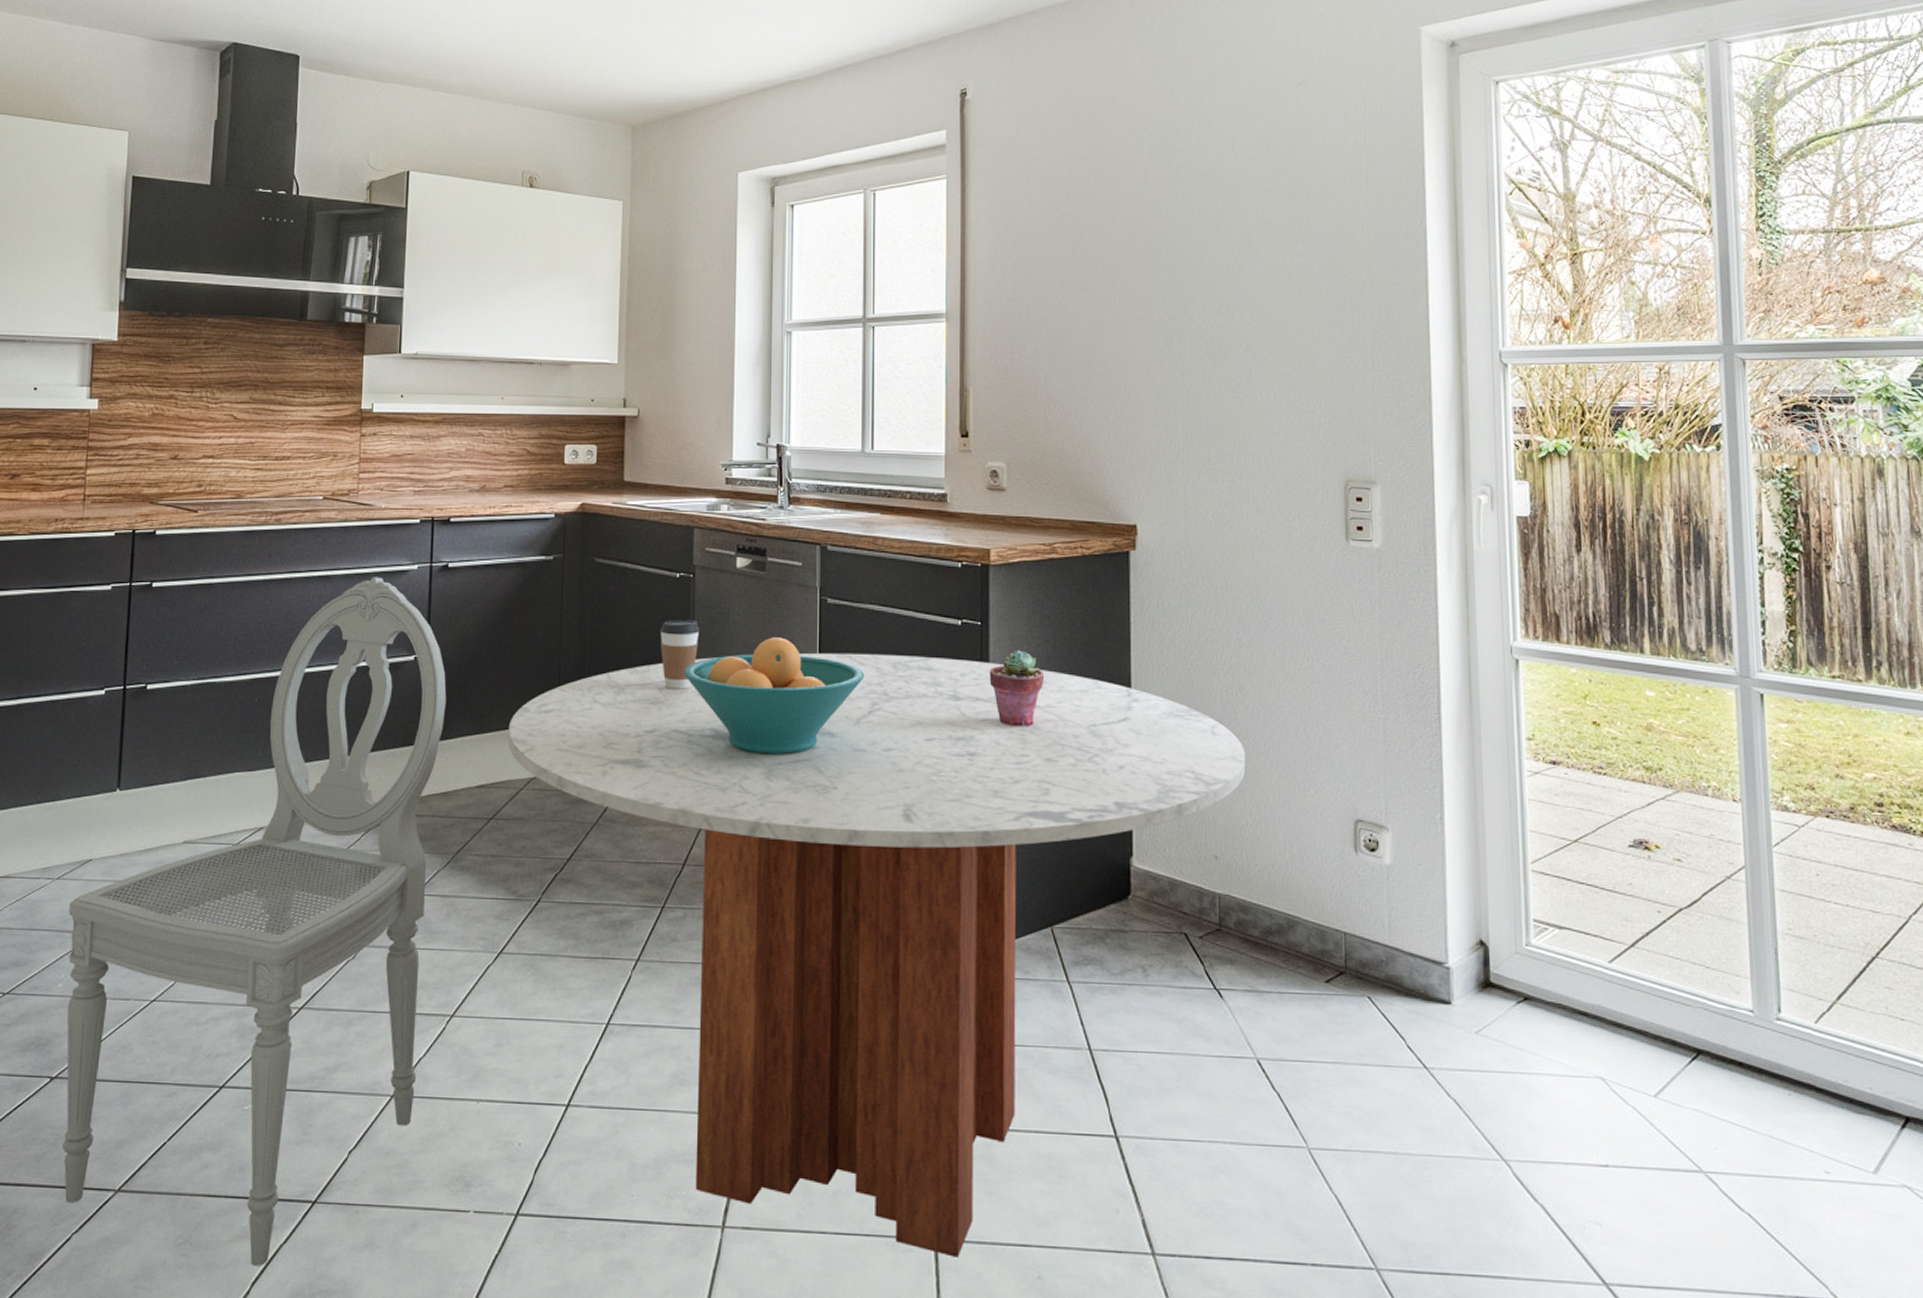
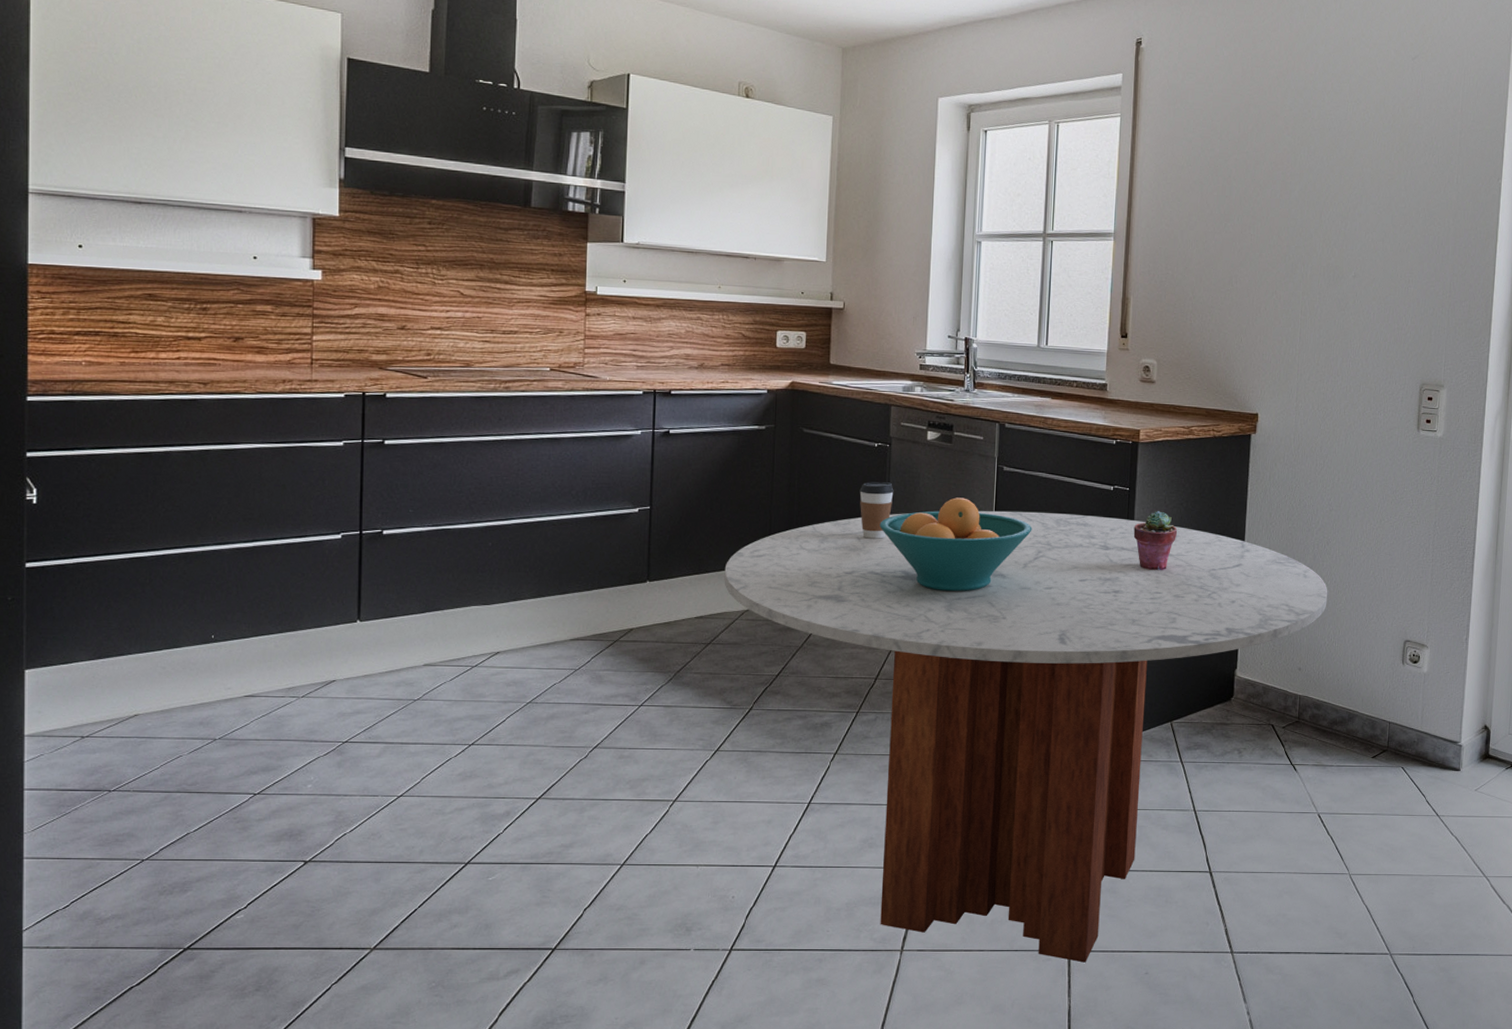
dining chair: present [63,577,447,1266] -> none [315,440,669,1000]

